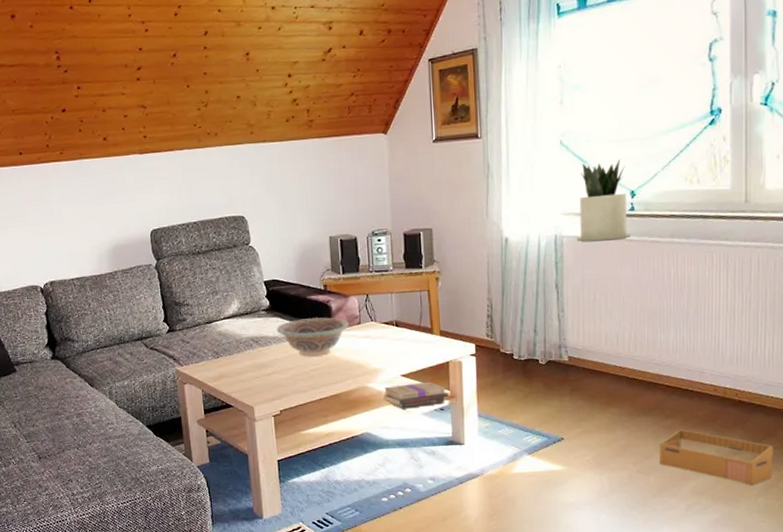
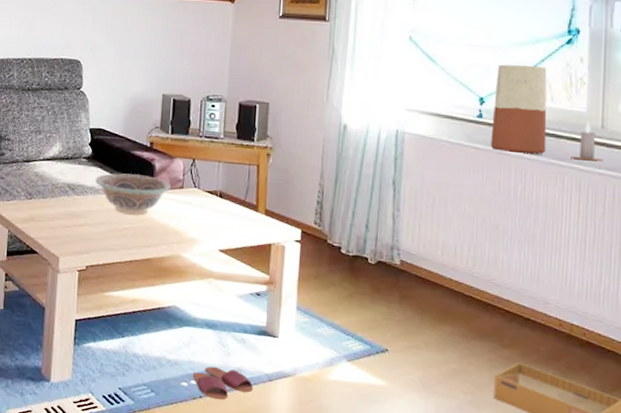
books: present [383,381,449,409] -> none [197,260,267,289]
slippers: none [390,479,446,508] -> present [192,366,253,401]
planter: present [575,159,632,243] -> none [418,62,478,146]
vase: none [643,151,695,240] -> present [491,64,547,154]
candle: none [718,198,748,237] -> present [571,121,603,162]

